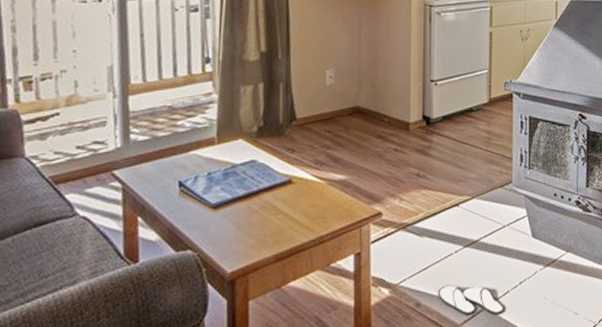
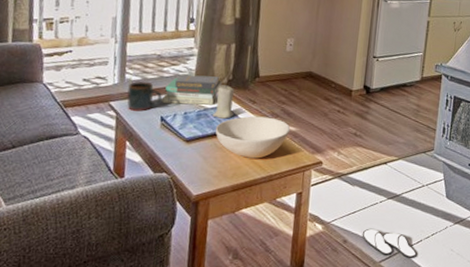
mug: none [134,140,178,179] -> present [126,81,162,112]
books: none [179,125,251,164] -> present [162,74,222,105]
candle: none [242,134,269,175] -> present [212,85,235,119]
bowl: none [248,166,340,219] -> present [215,116,291,159]

